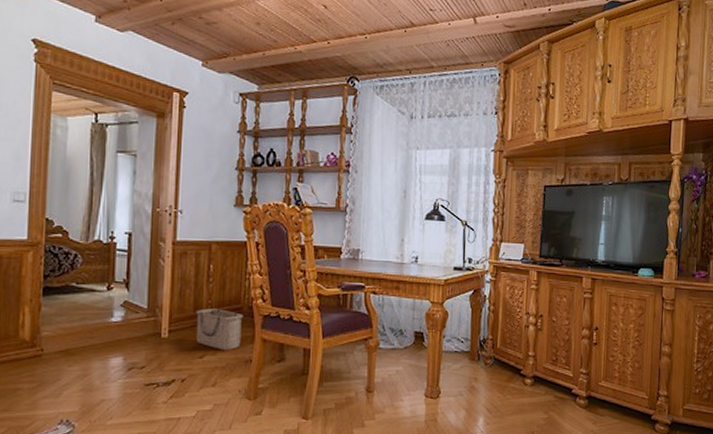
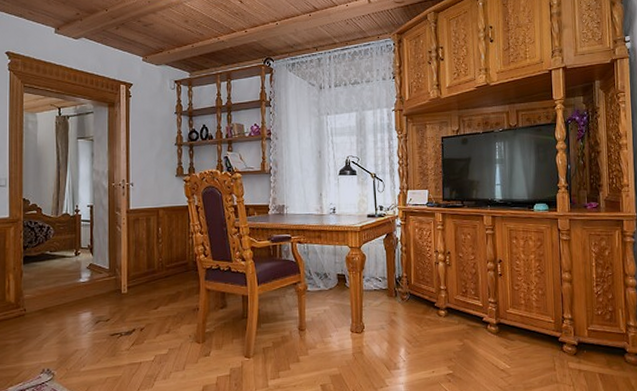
basket: present [195,308,243,351] -> none [149,265,189,302]

